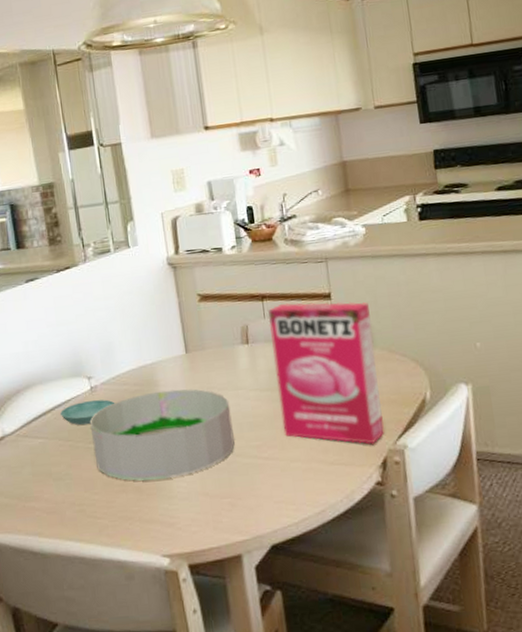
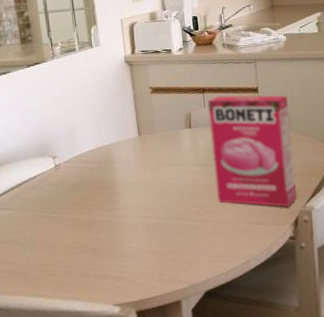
saucer: present [60,399,115,426] -> none [27,175,77,198]
bowl: present [89,389,235,481] -> none [53,165,177,243]

